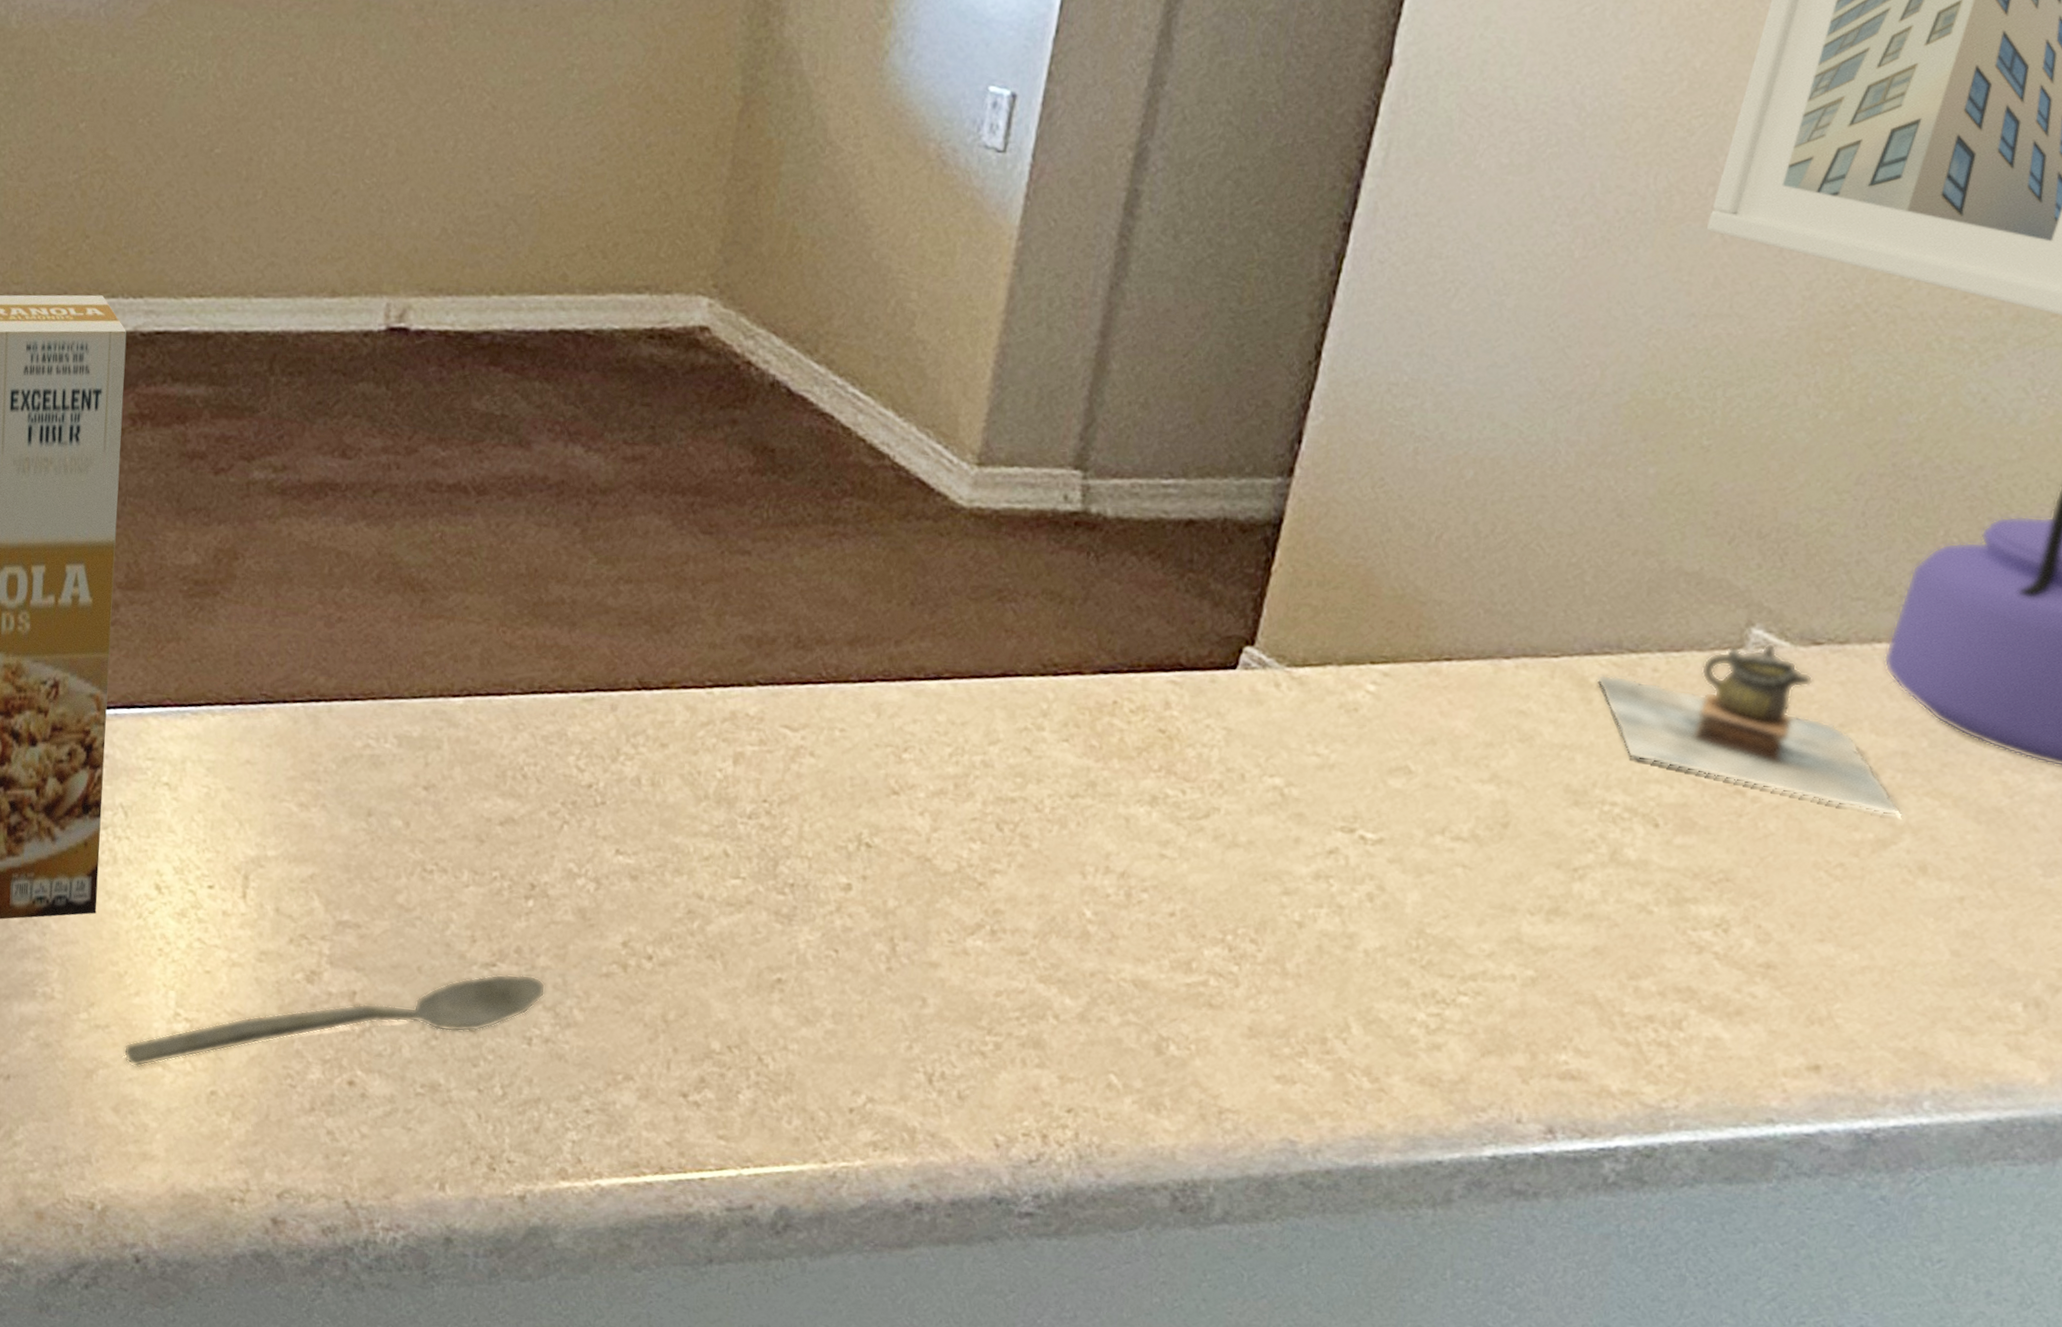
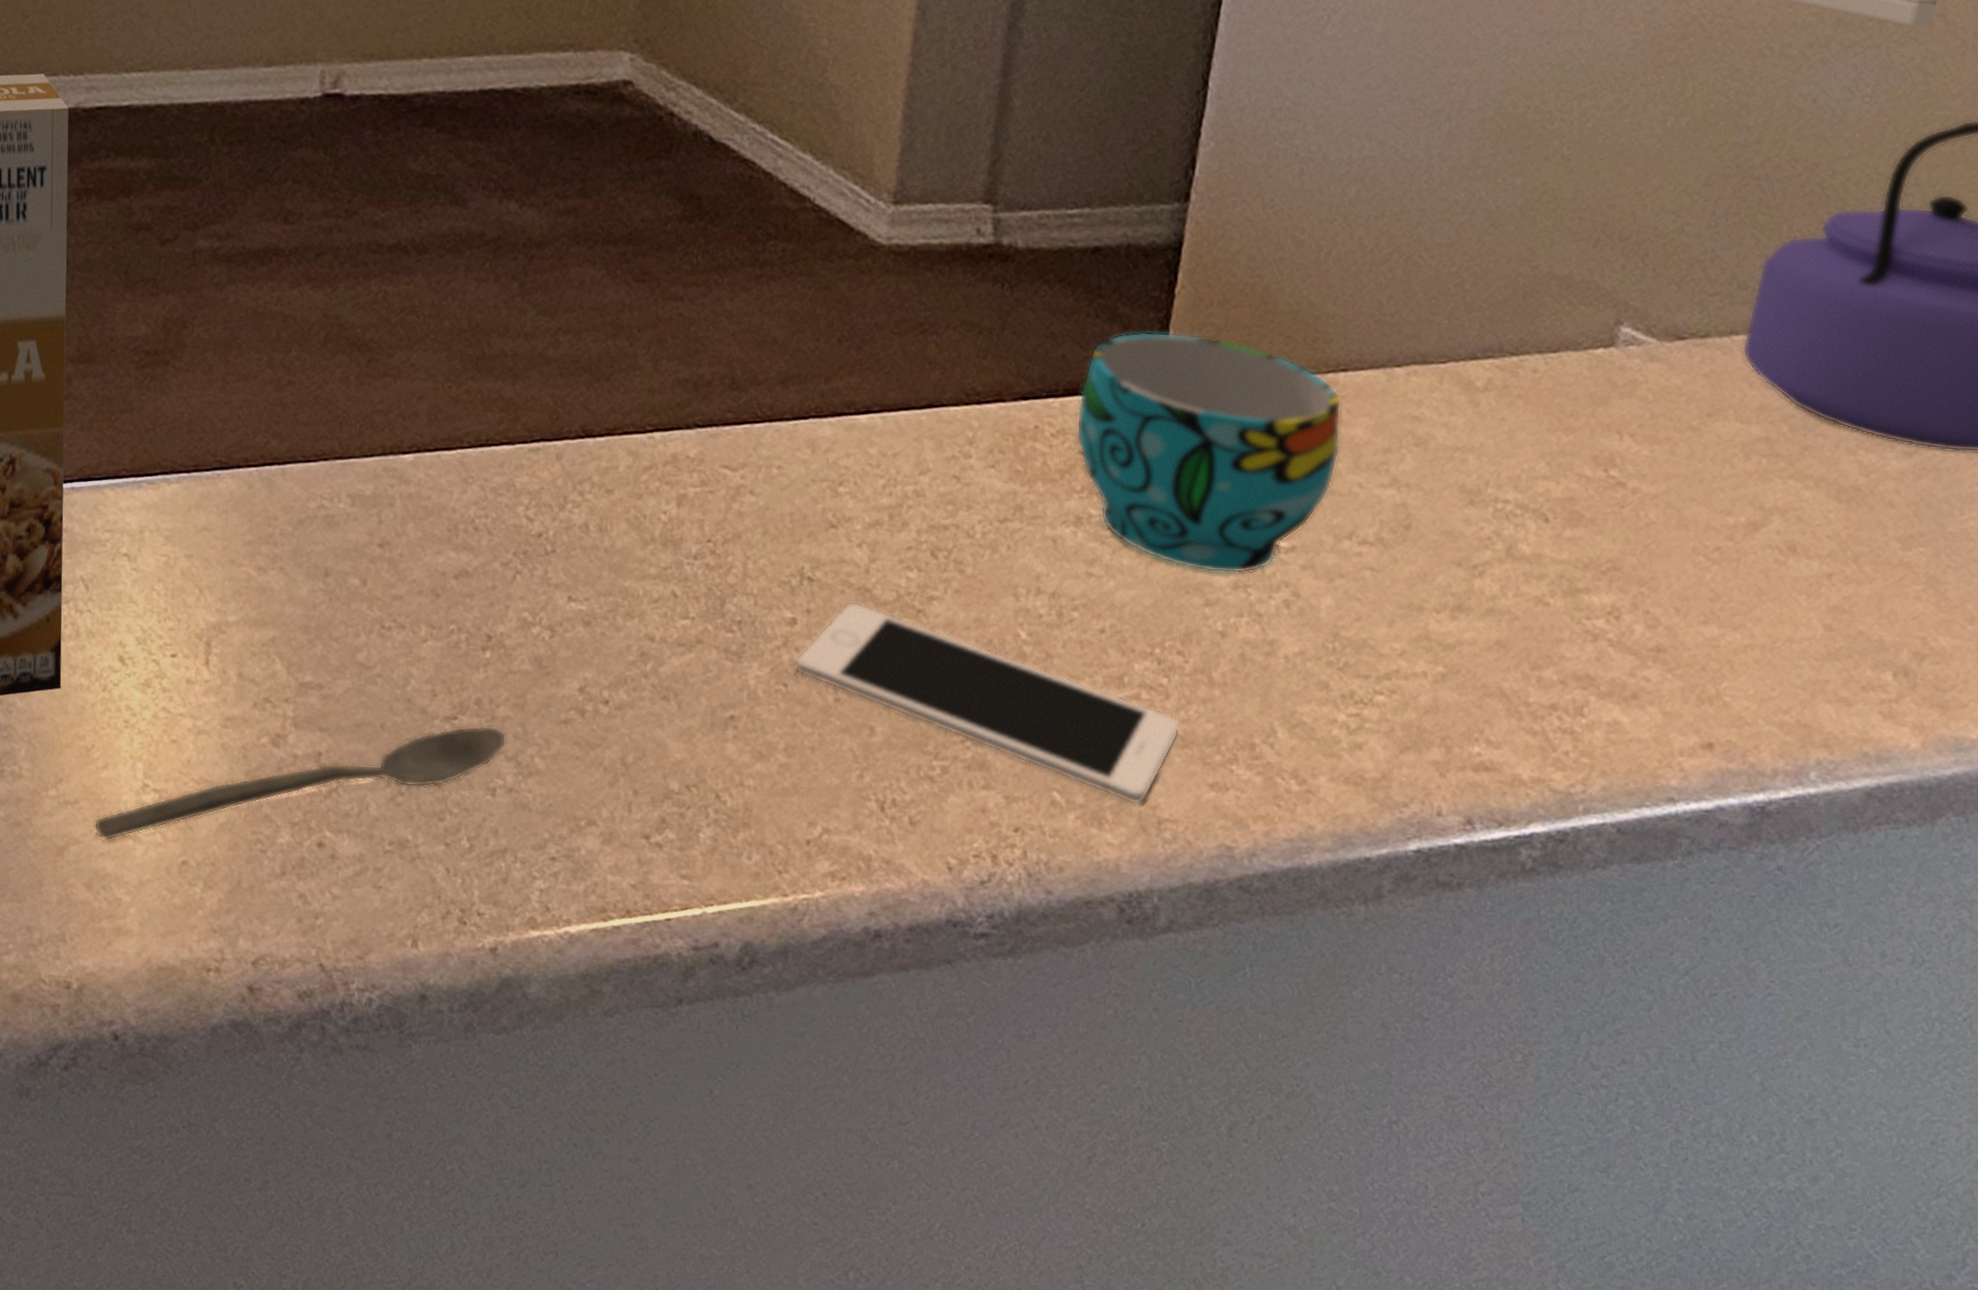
cell phone: none [847,870,1249,1093] -> present [795,602,1181,805]
cup: none [1156,609,1444,864] -> present [1075,331,1342,574]
teapot: present [1596,644,1904,816] -> none [1482,341,1771,499]

